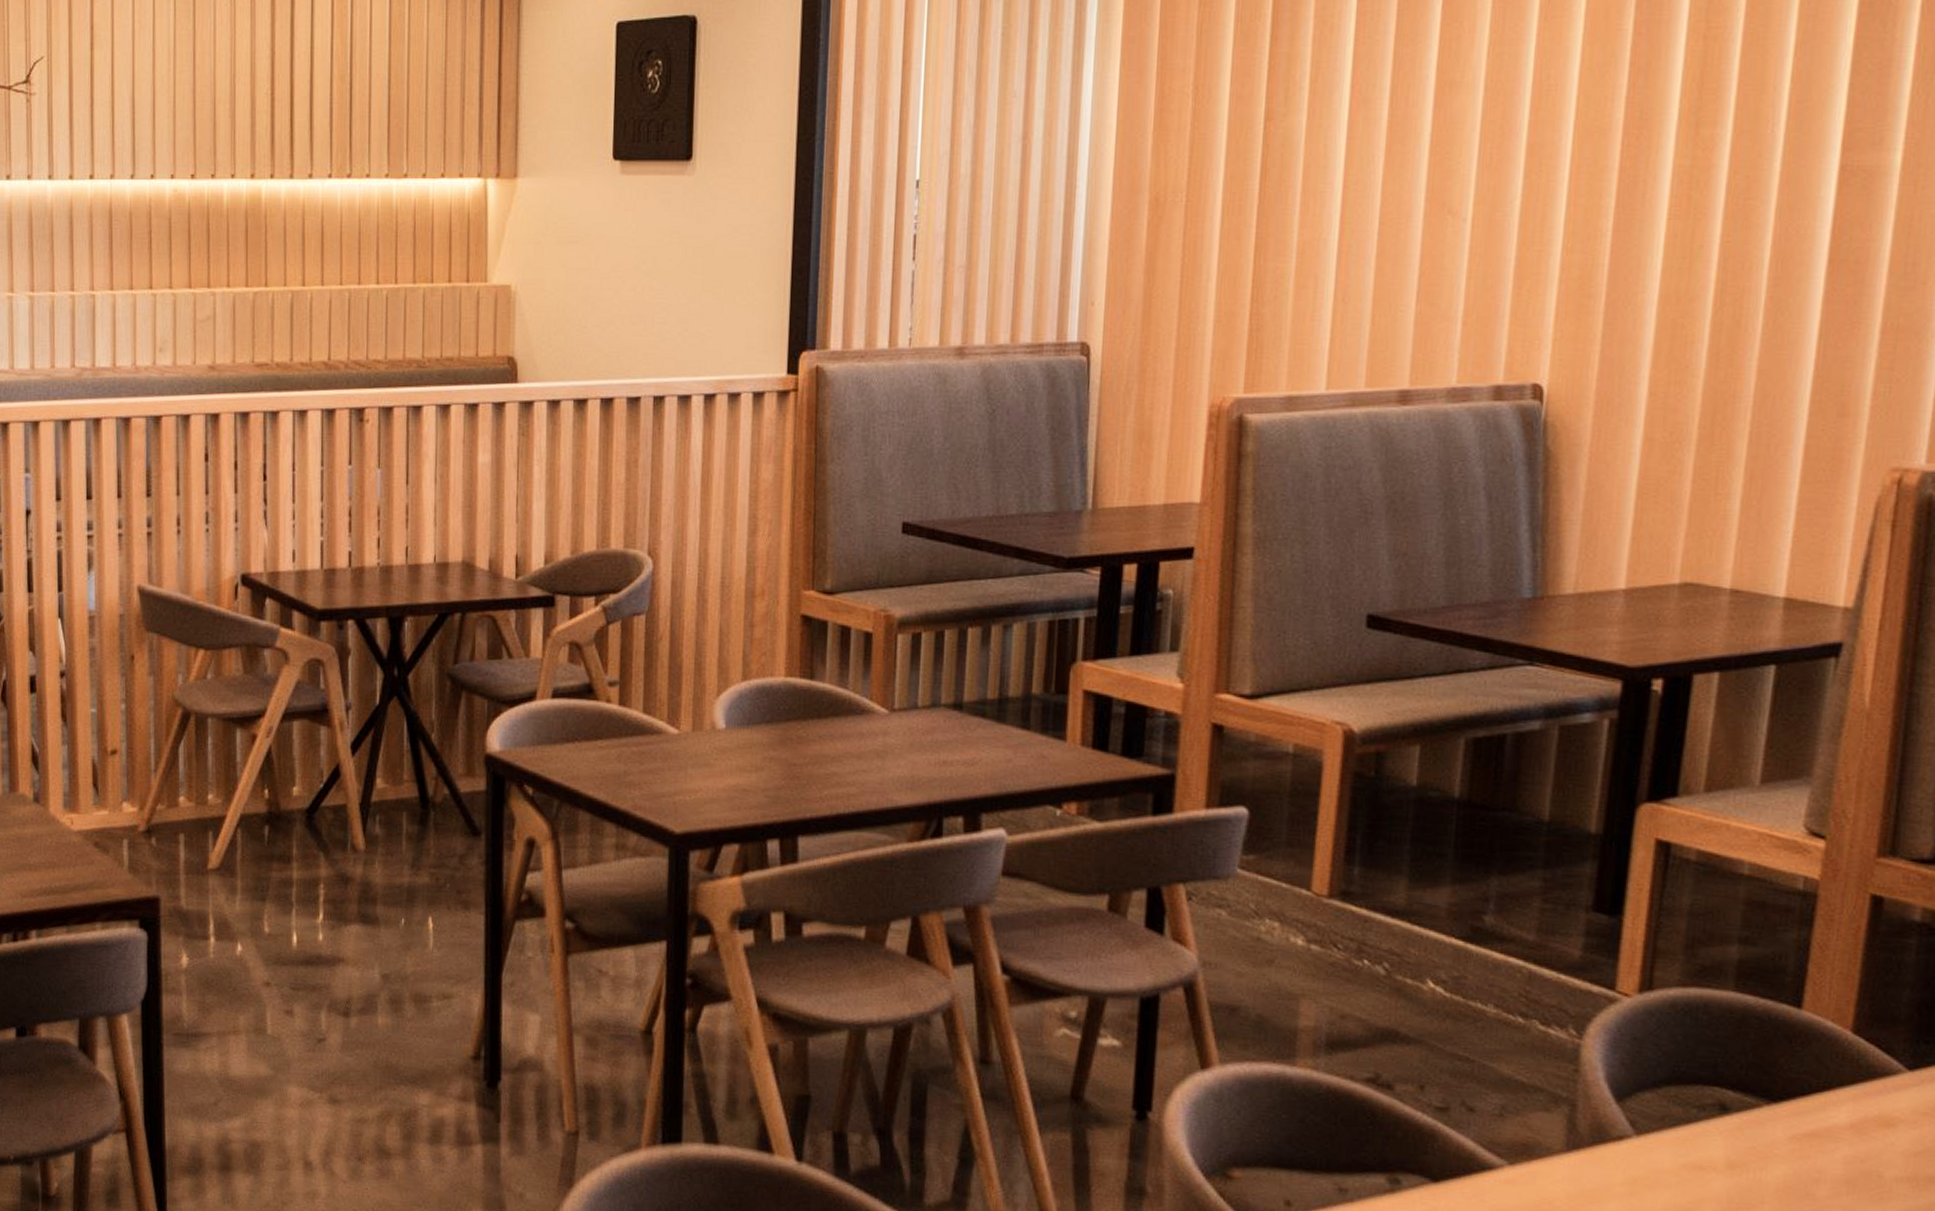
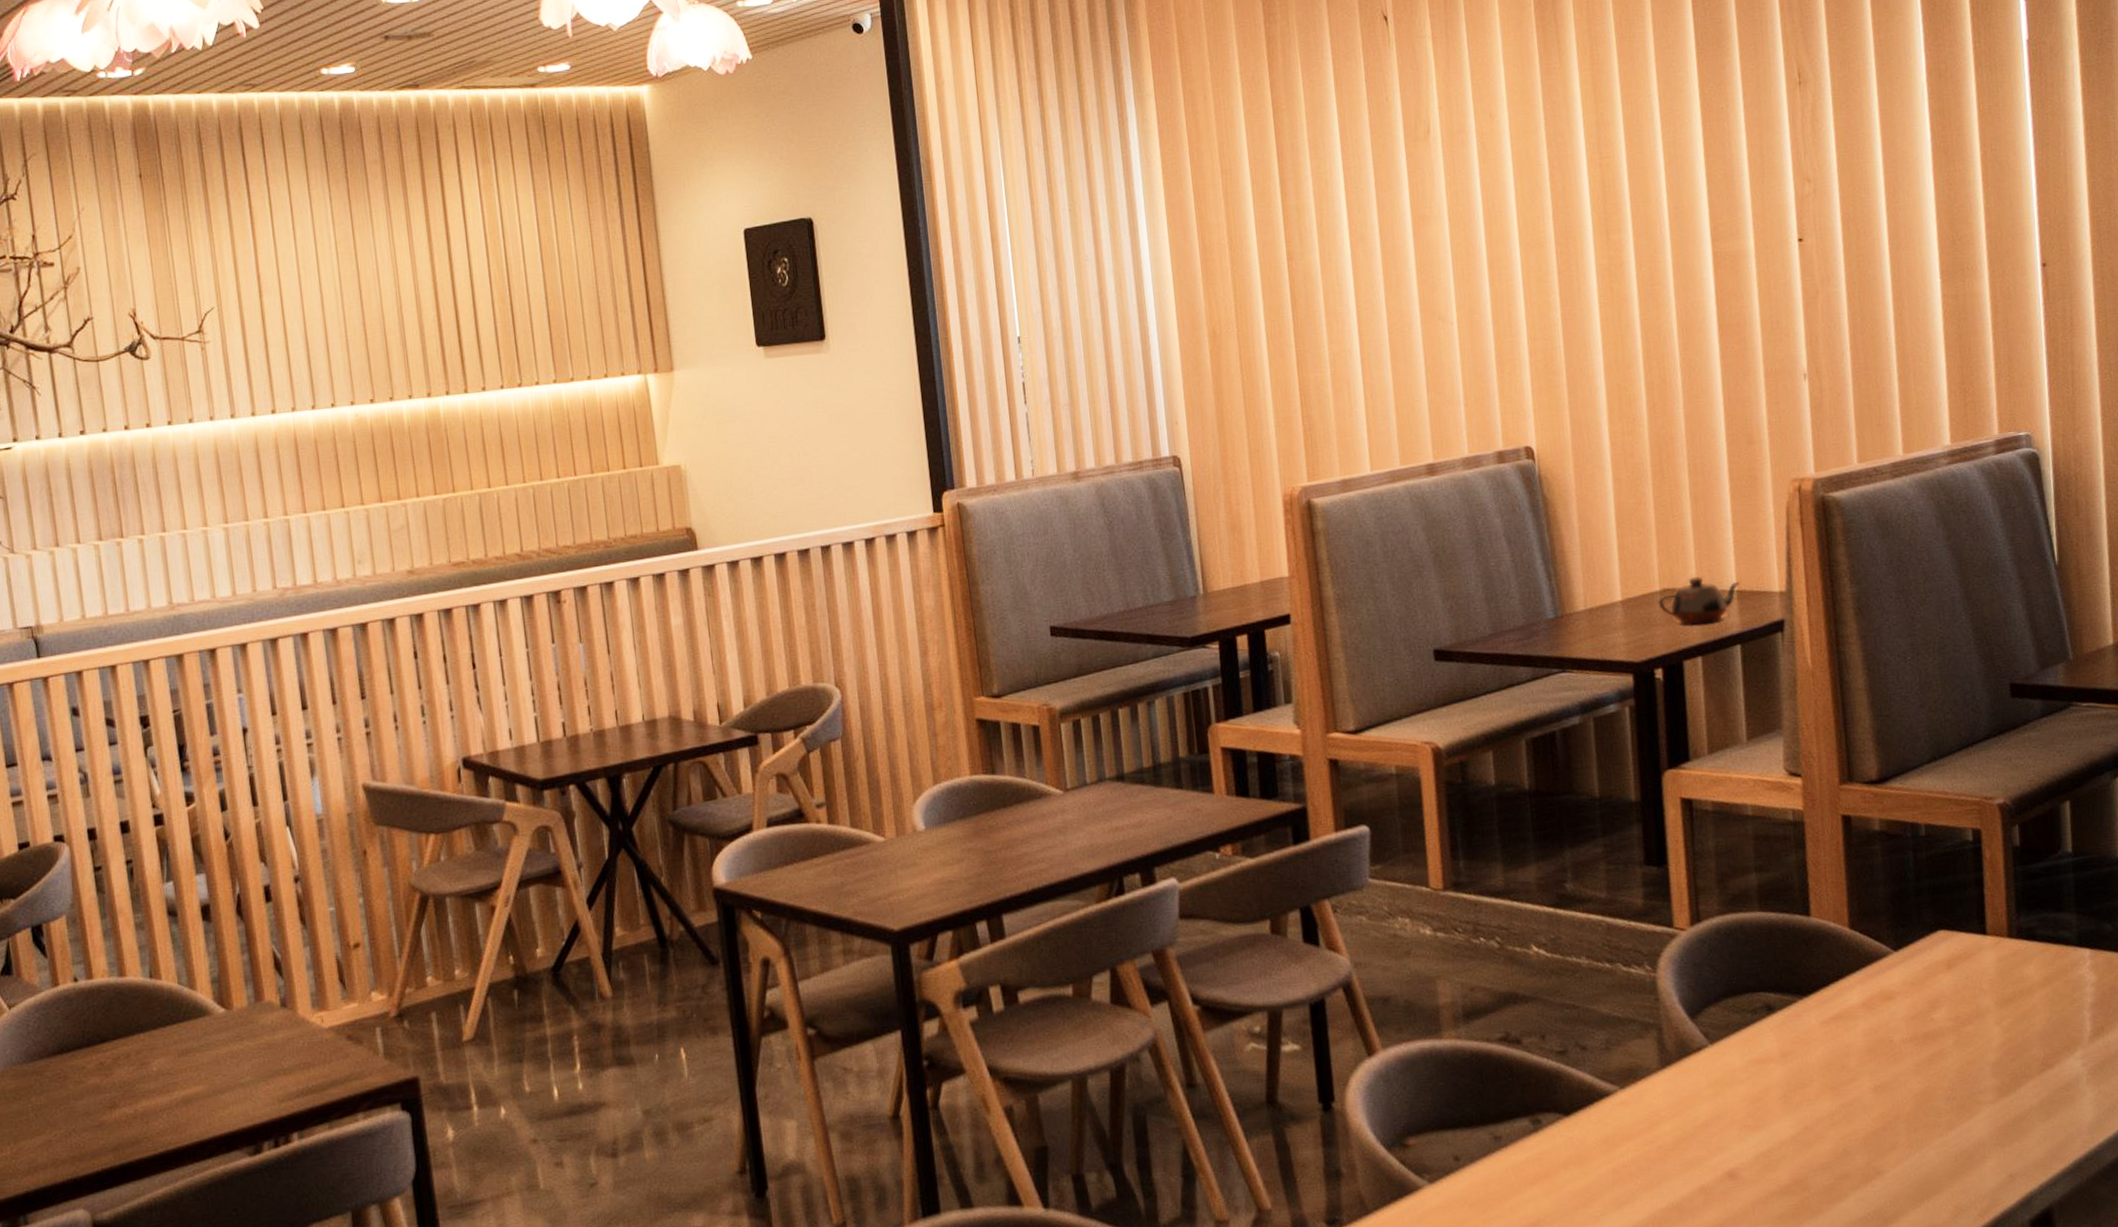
teapot: none [1674,572,1794,633] -> present [1658,575,1742,625]

